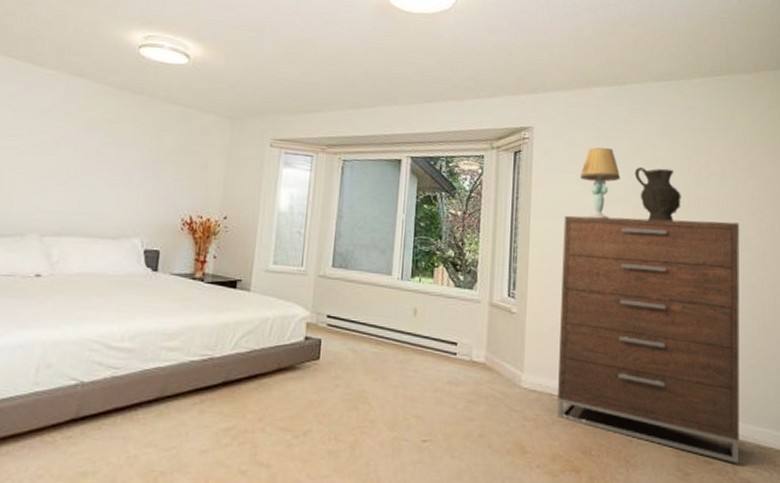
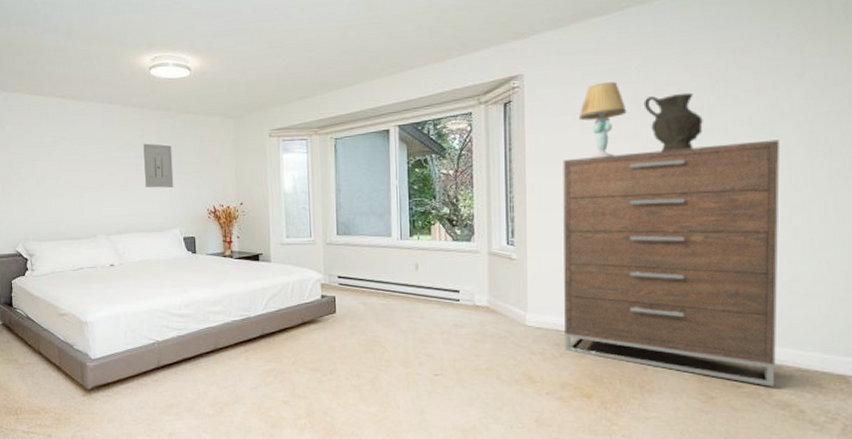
wall art: none [105,130,150,187] -> present [143,143,174,188]

